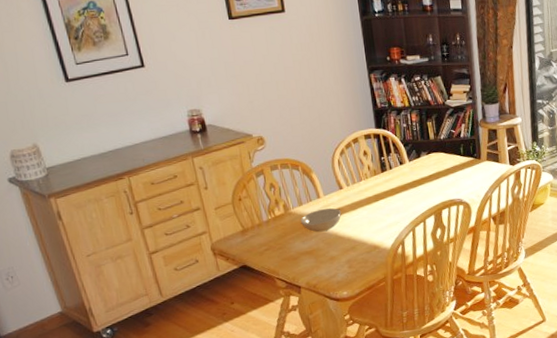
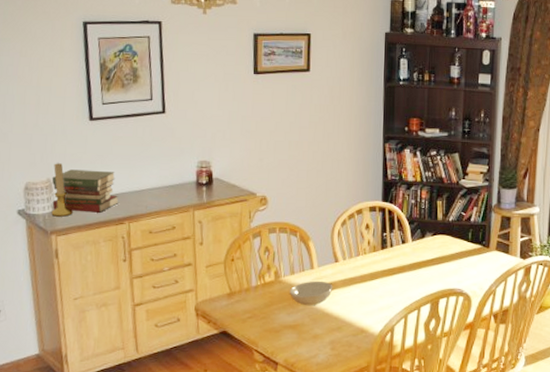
candle holder: none [37,126,68,180] -> present [51,162,73,217]
books: none [37,130,114,173] -> present [51,169,119,213]

